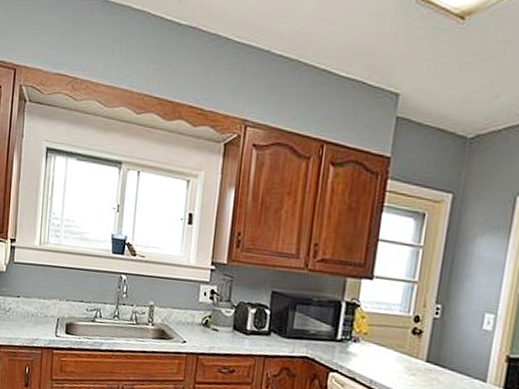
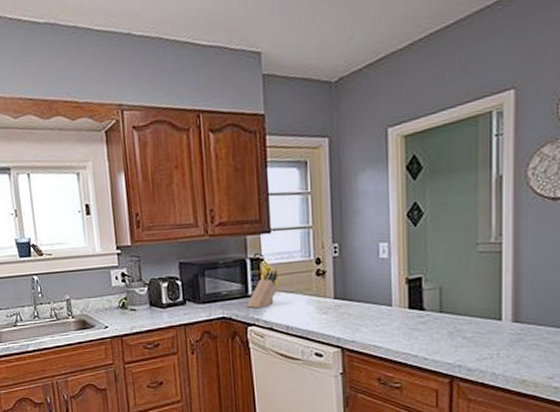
knife block: none [332,317,372,356] -> present [245,269,278,309]

